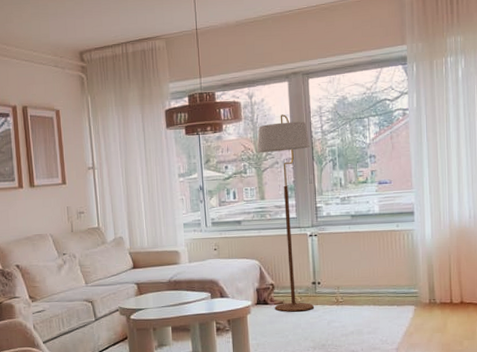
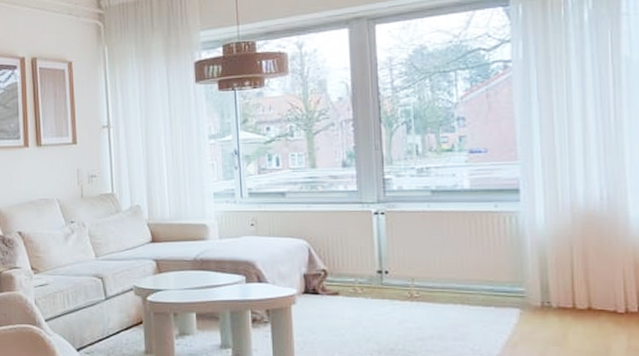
floor lamp: present [257,114,315,312] -> none [307,67,380,306]

